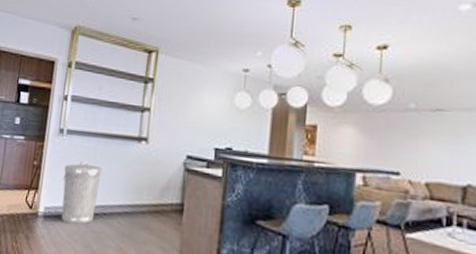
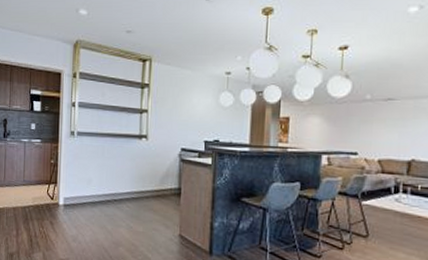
trash can: present [61,161,102,225] -> none [77,158,110,211]

